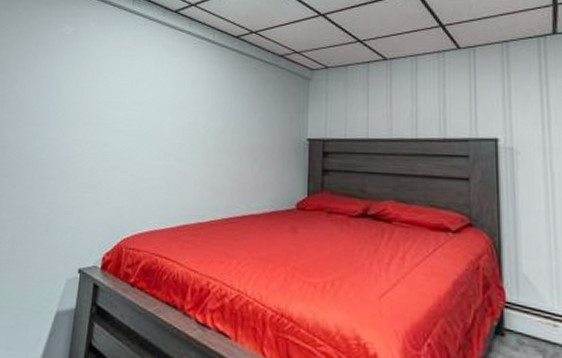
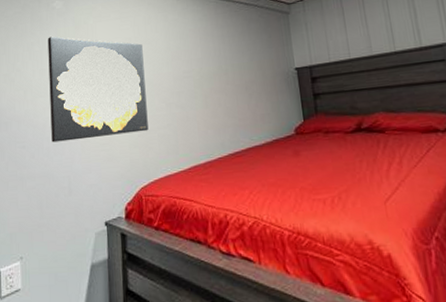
wall art: none [36,63,150,180] -> present [47,36,149,143]

